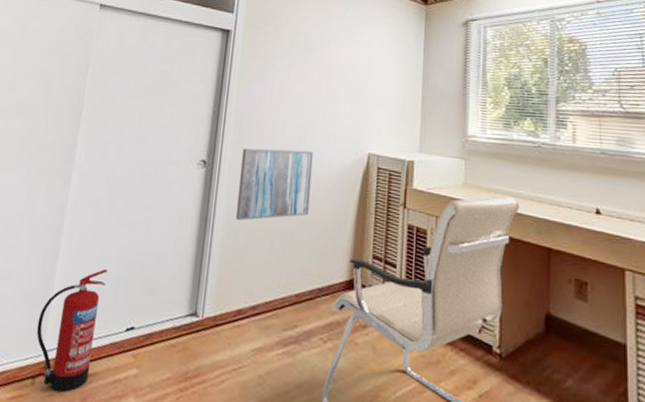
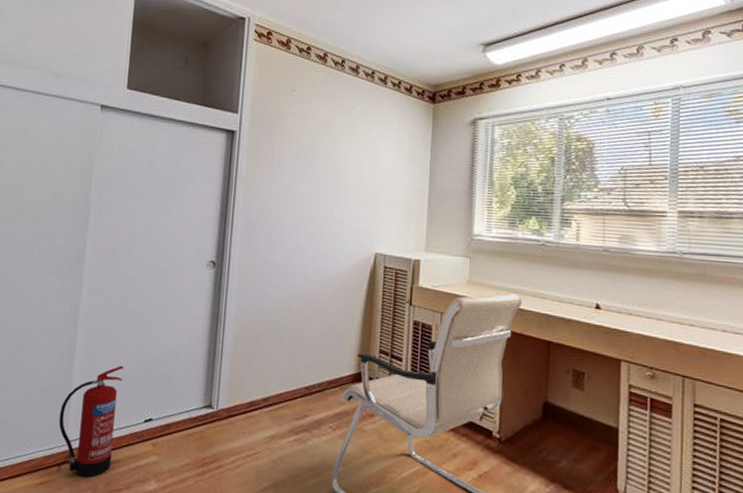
wall art: present [235,148,314,221] -> none [245,249,321,319]

